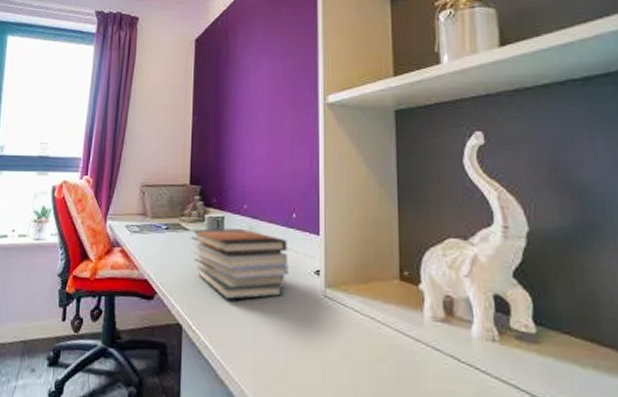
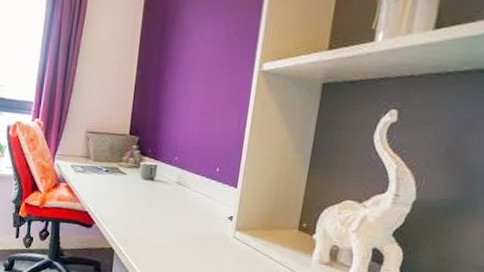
book stack: present [191,228,289,300] -> none [127,173,209,235]

